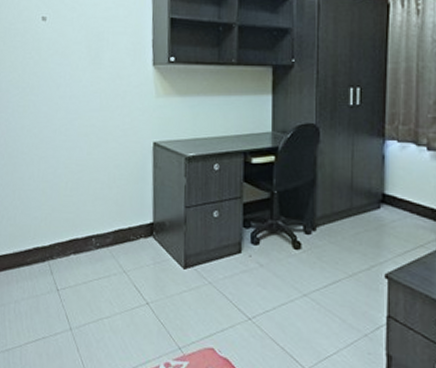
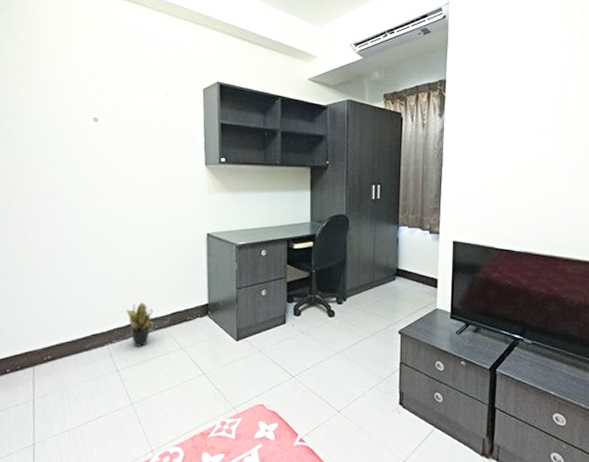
potted plant: none [68,215,96,266] -> present [126,301,154,347]

